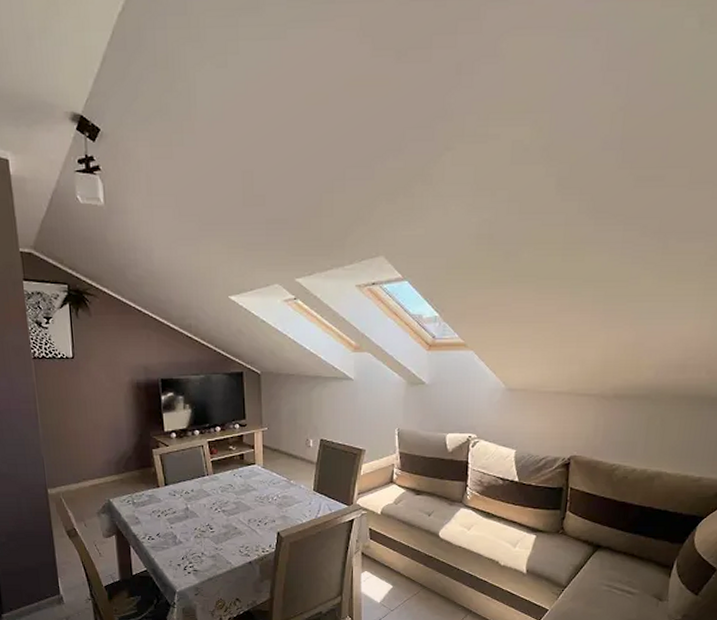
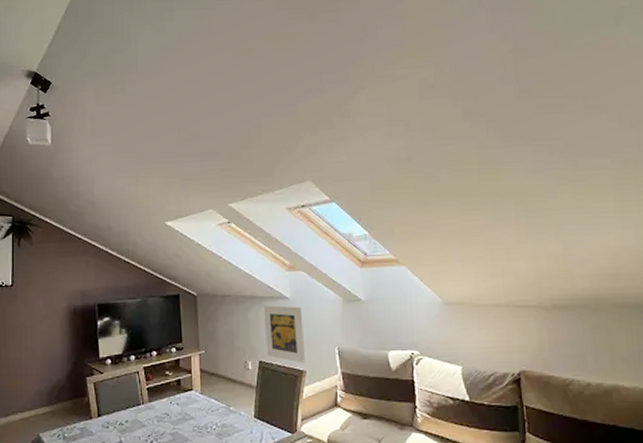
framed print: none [327,386,366,442] -> present [263,305,306,363]

